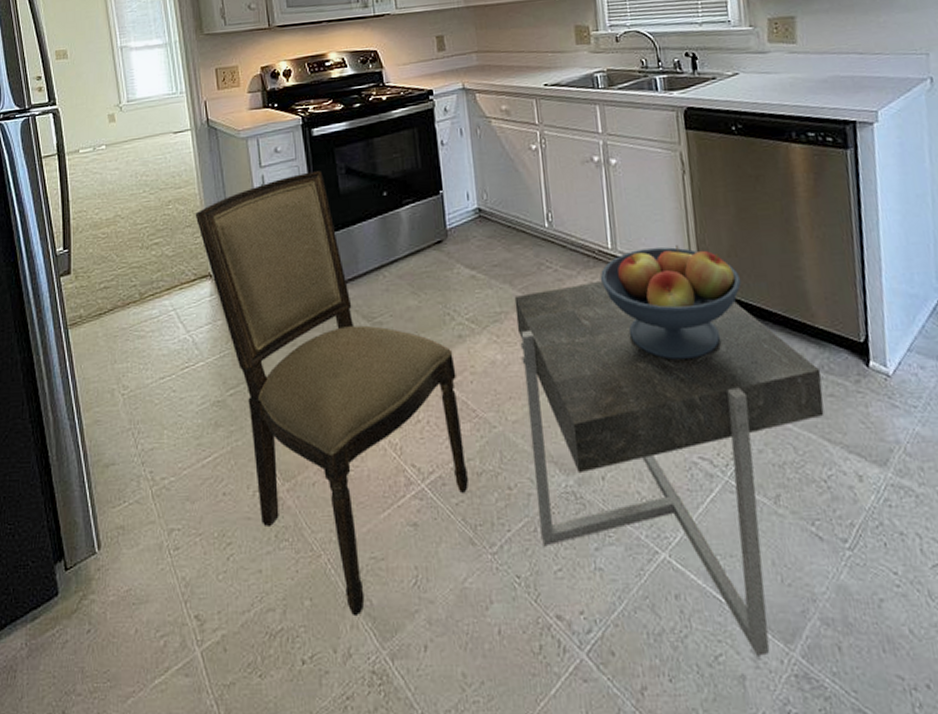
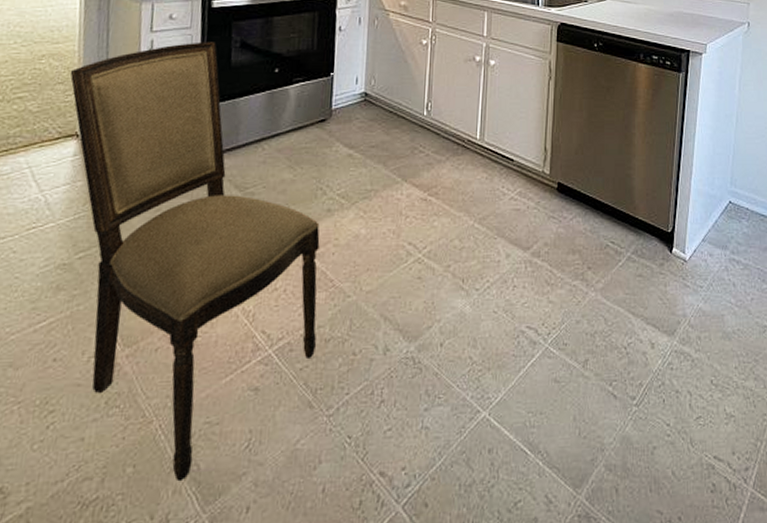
side table: present [514,280,824,656] -> none [376,167,635,501]
fruit bowl: present [600,245,742,361] -> none [465,141,583,242]

